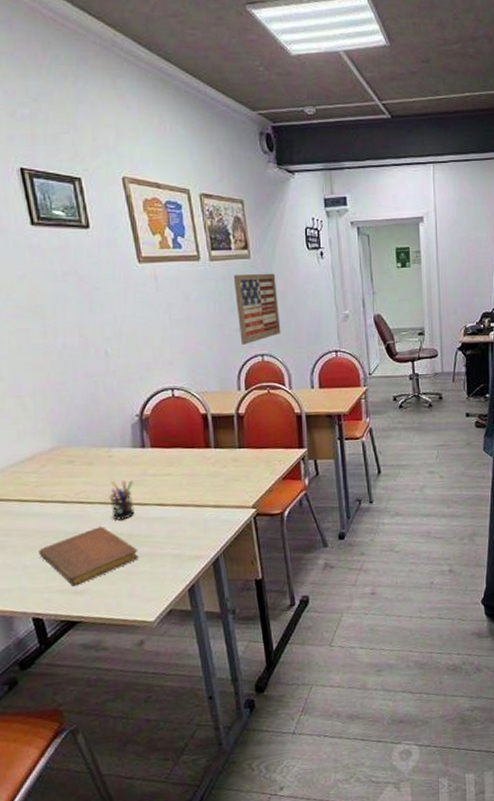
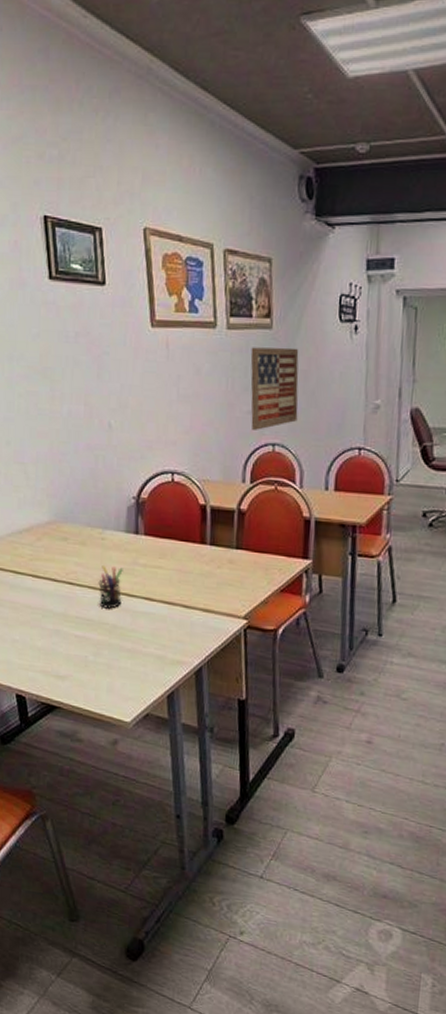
notebook: present [39,527,138,586] -> none [27,612,121,670]

